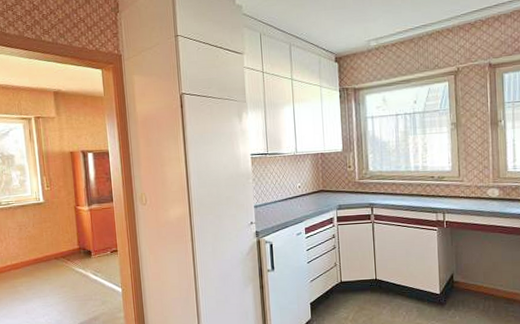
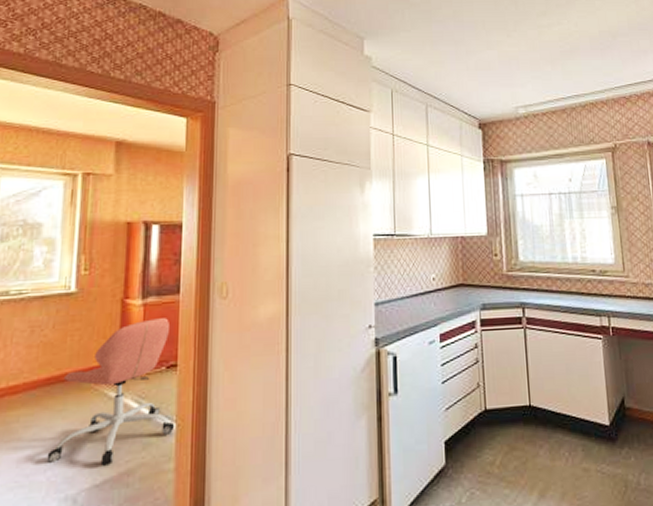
office chair: none [43,219,121,314] -> present [46,318,175,466]

